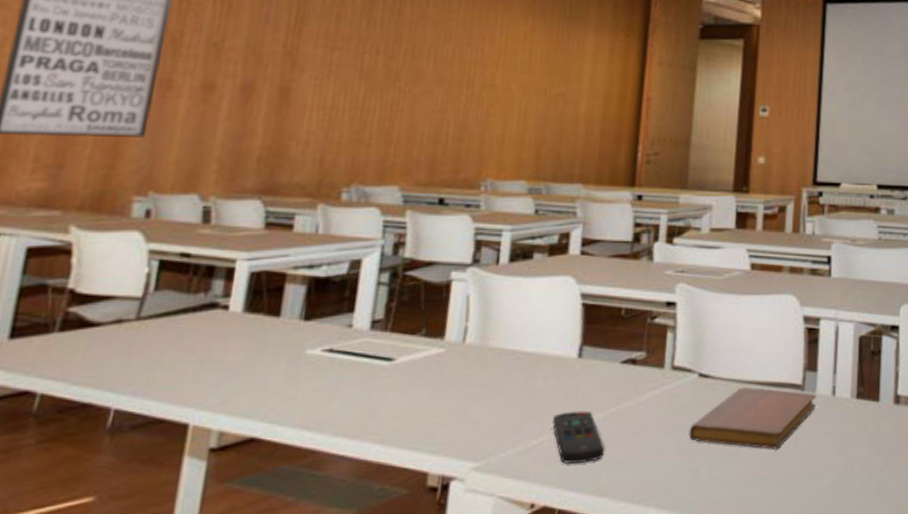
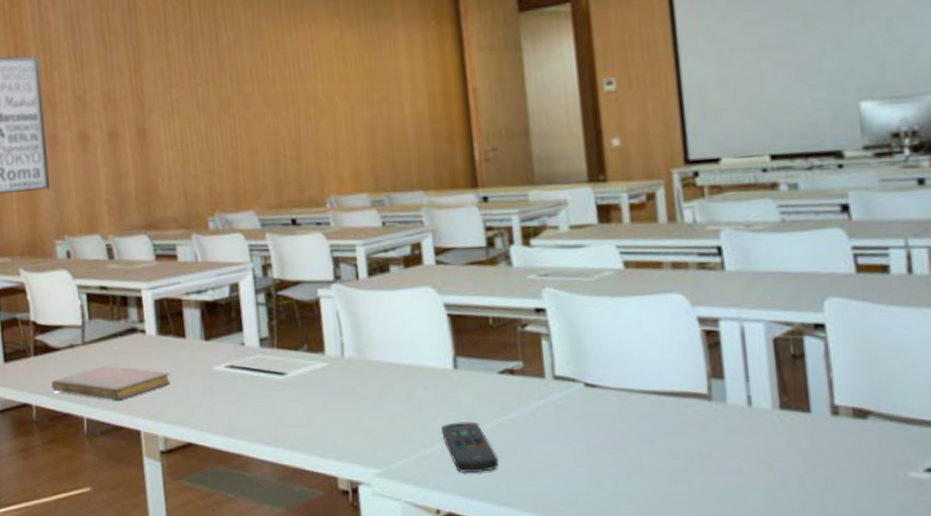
notebook: none [73,346,249,388] -> present [51,366,170,401]
notebook: present [689,387,816,449] -> none [584,396,729,464]

